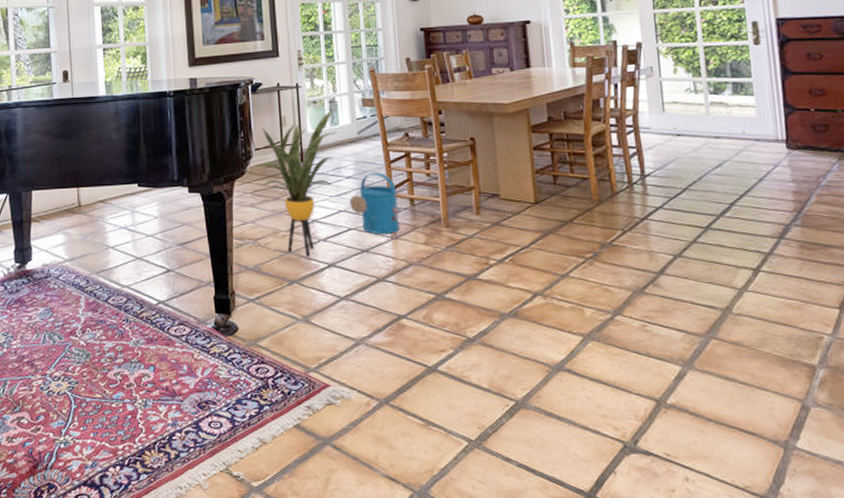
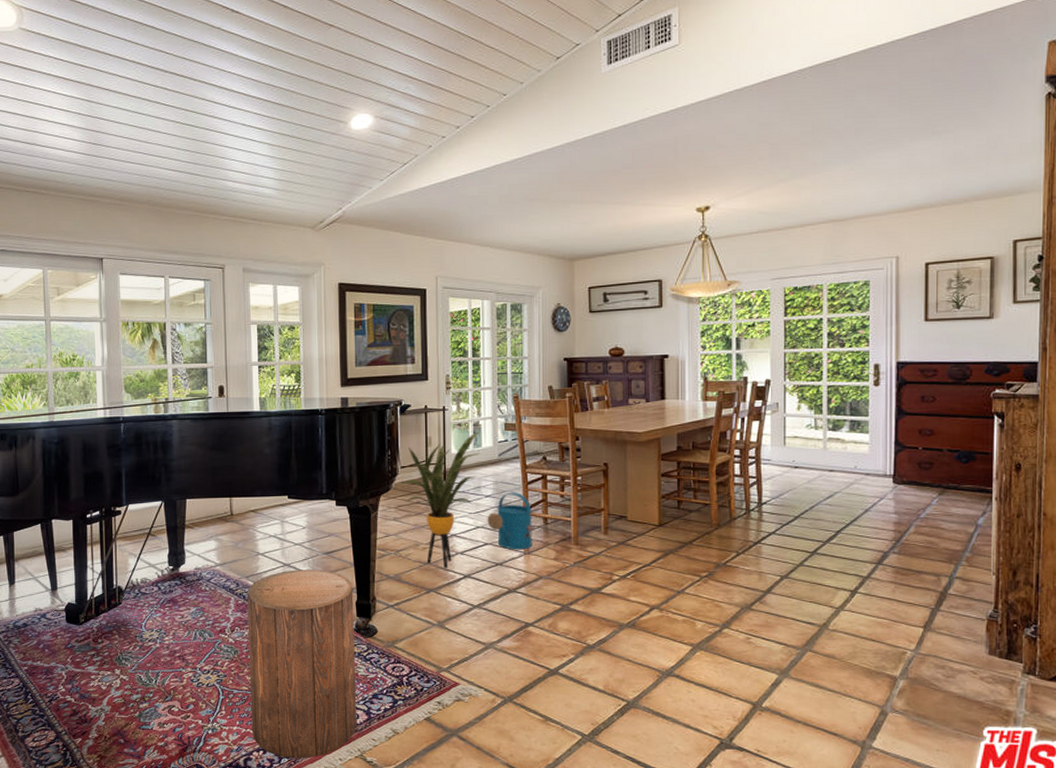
stool: none [97,262,221,475] -> present [247,570,357,759]

